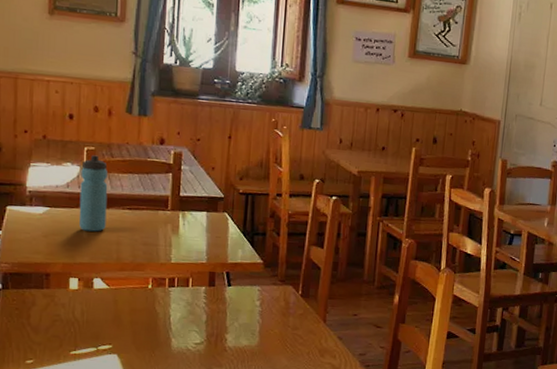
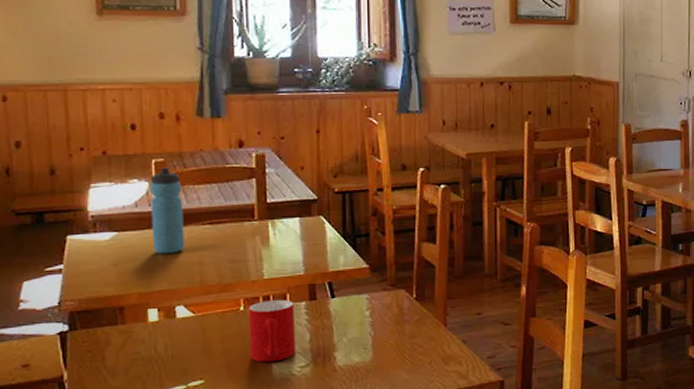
cup: none [153,281,195,337] -> present [248,299,295,362]

